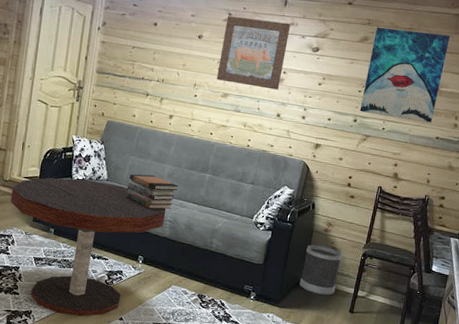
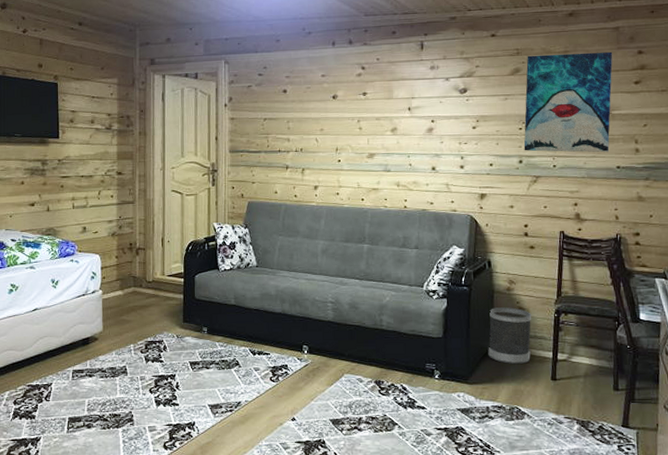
coffee table: present [11,177,166,317] -> none [157,269,326,422]
book stack: present [127,174,178,210] -> none [279,253,335,292]
wall art: present [216,16,291,90] -> none [359,67,432,142]

